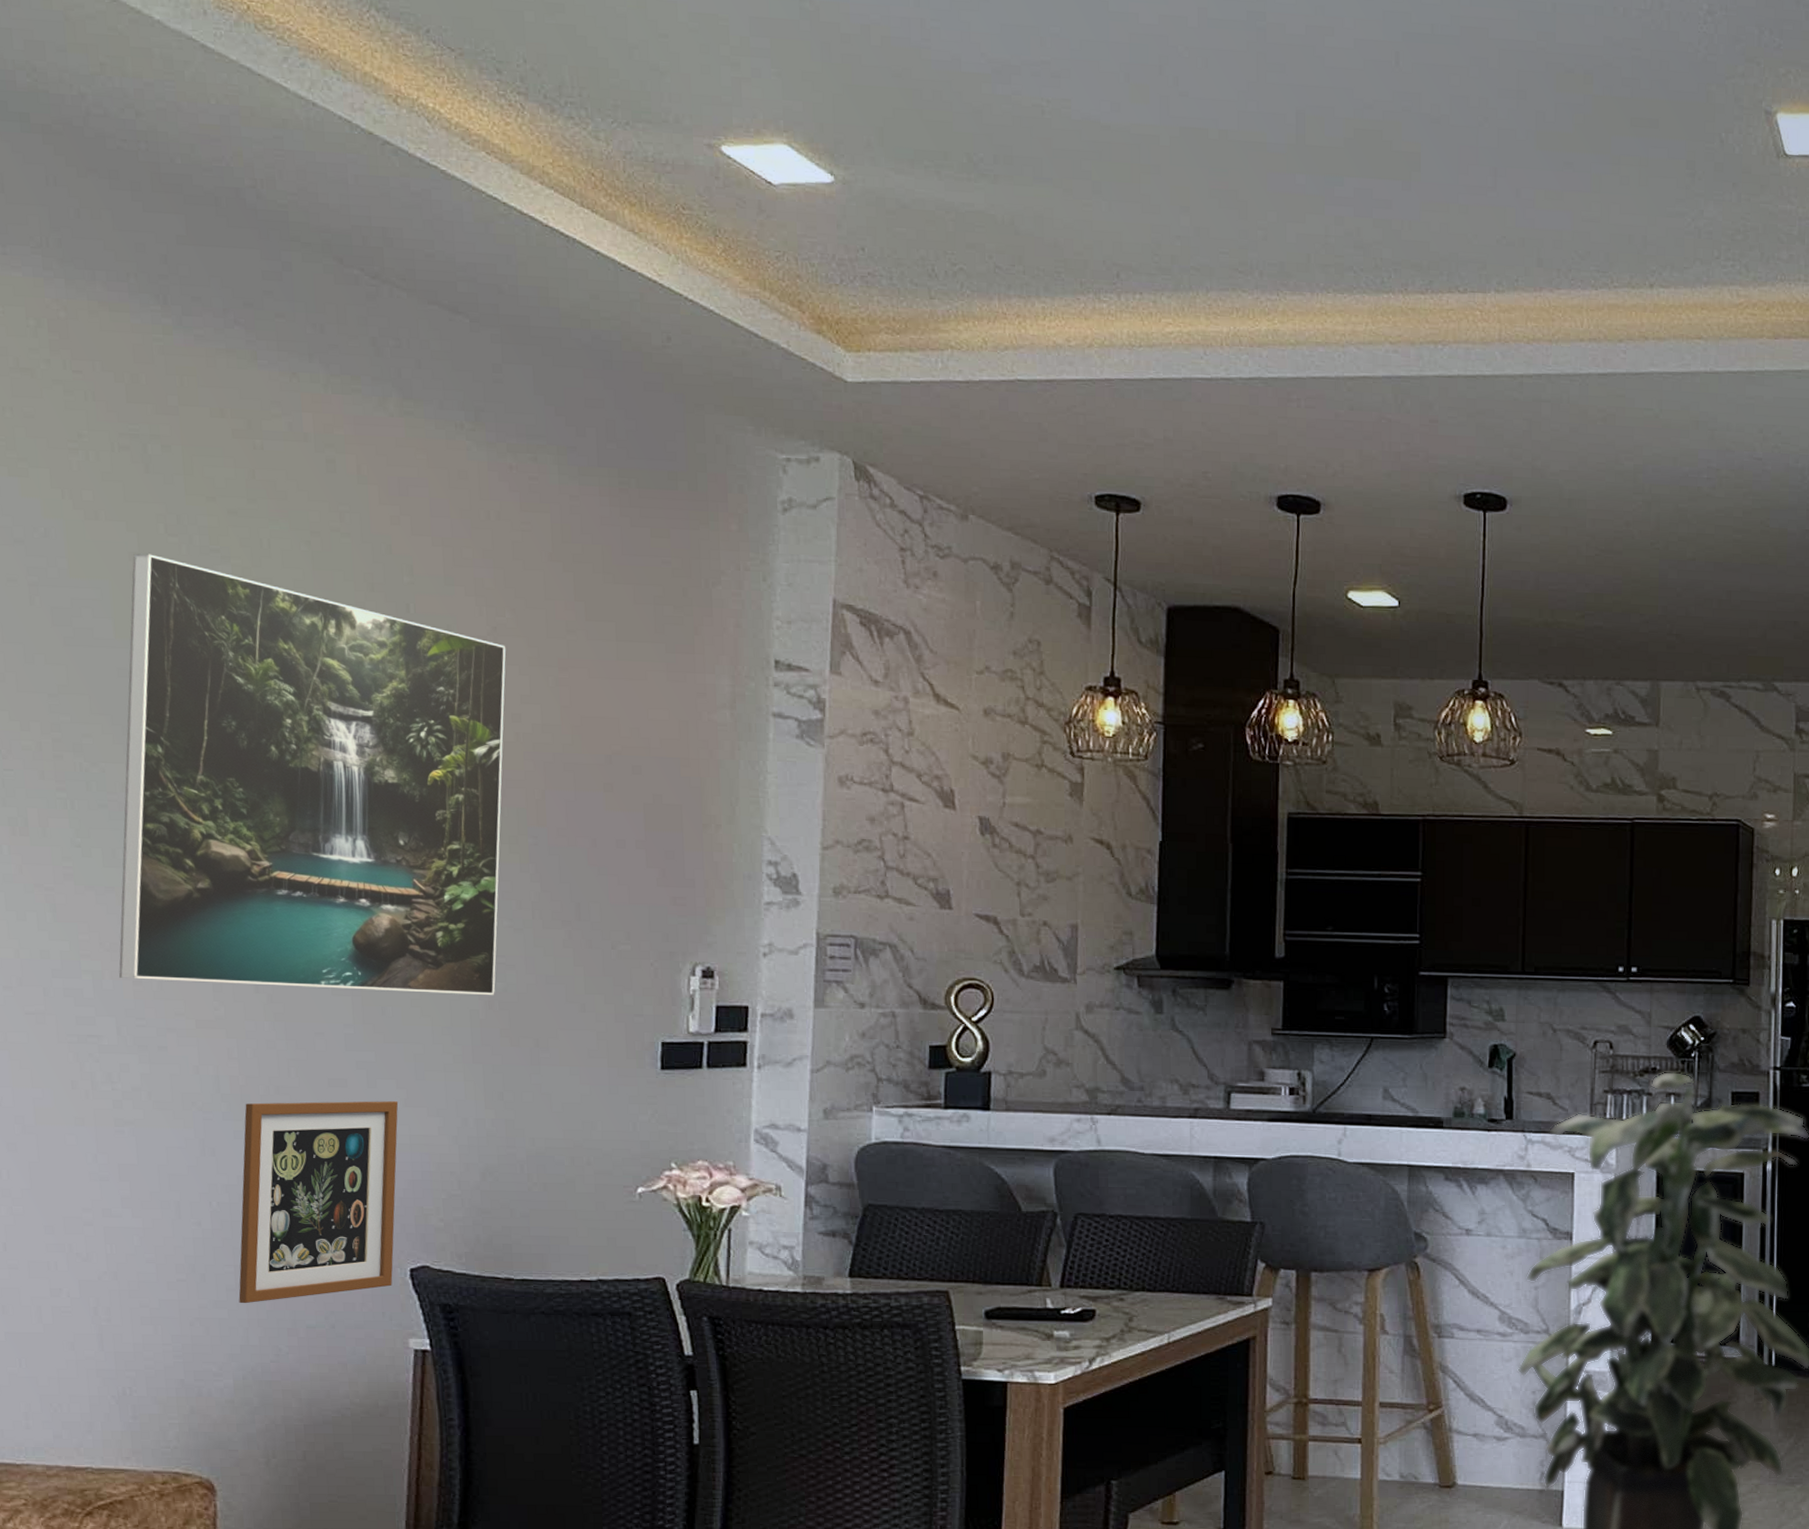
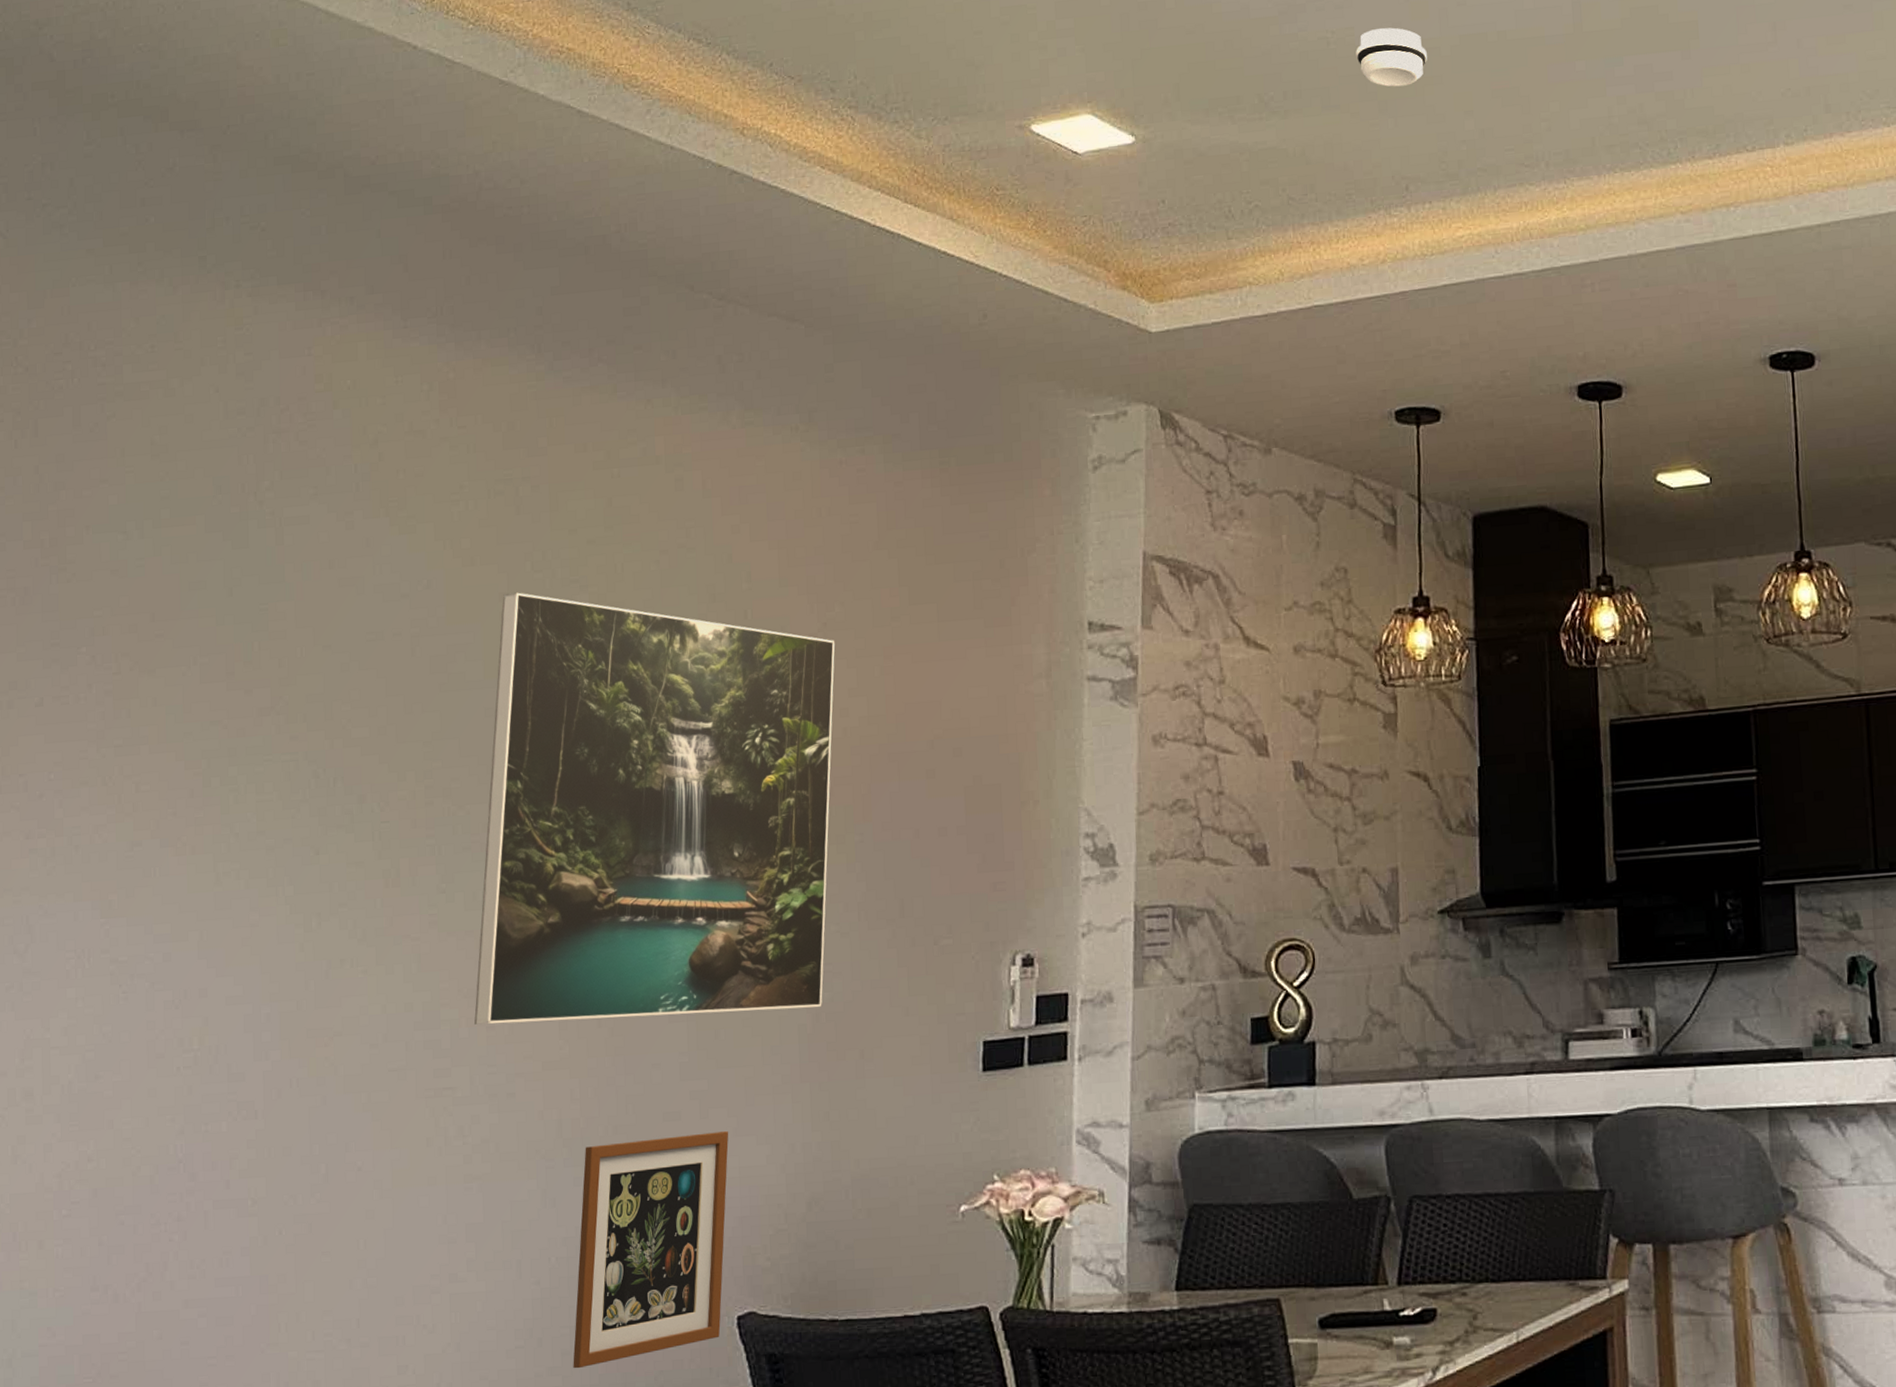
smoke detector: none [1071,105,1145,170] -> present [1356,27,1427,87]

